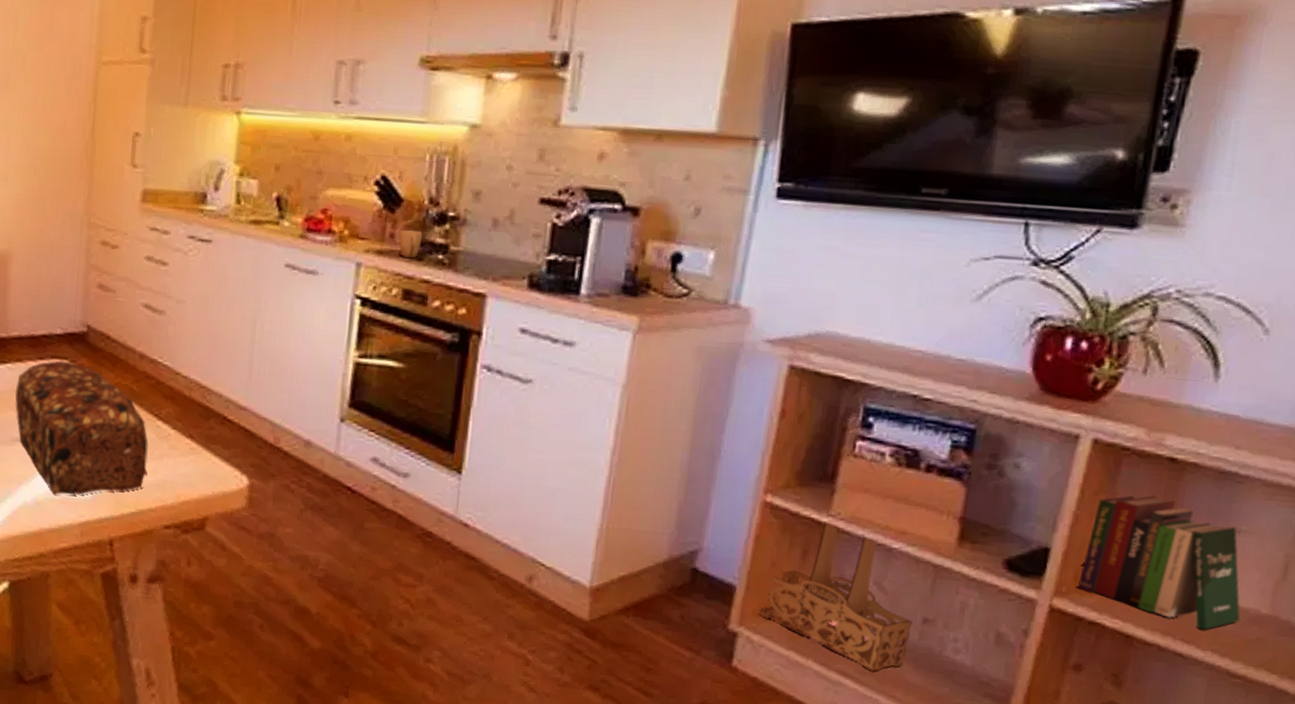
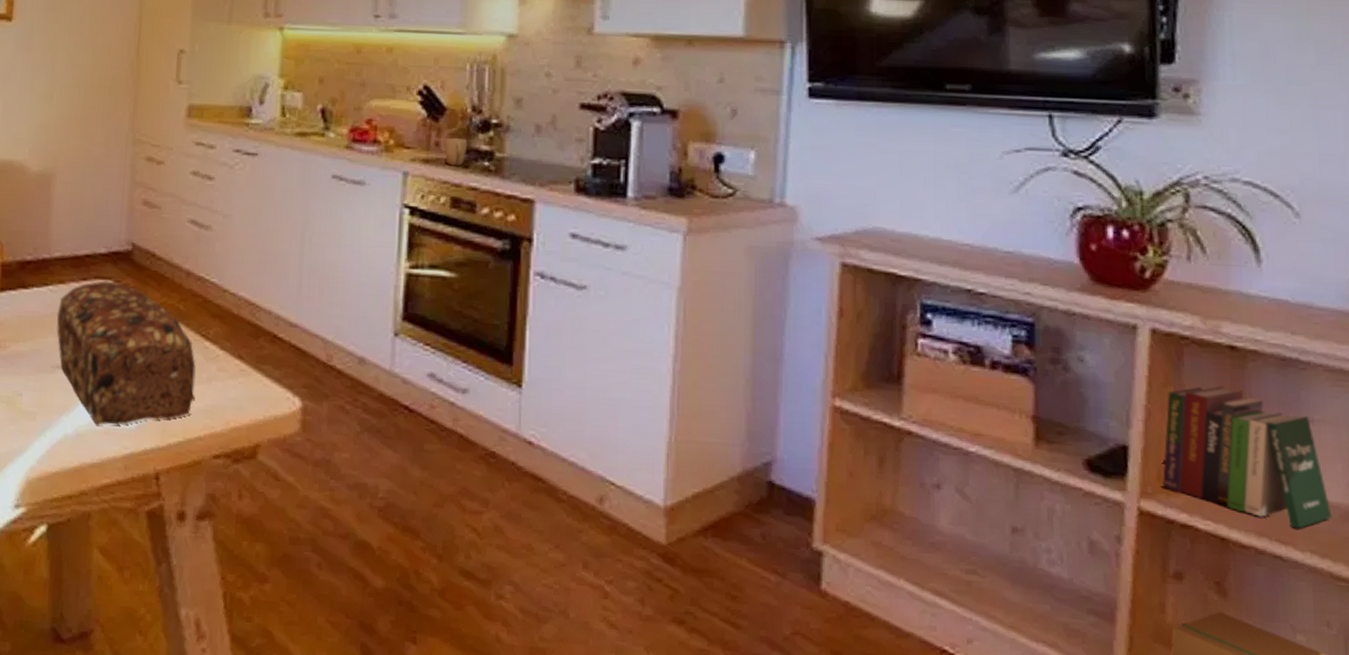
decorative basket: present [759,486,913,673] -> none [842,387,1002,591]

